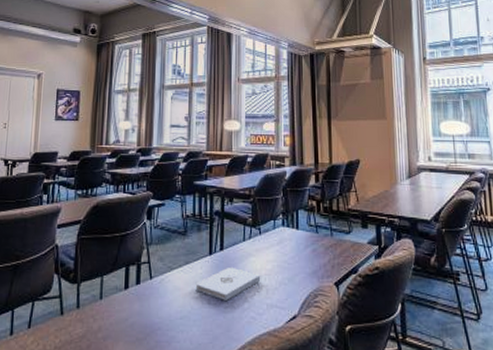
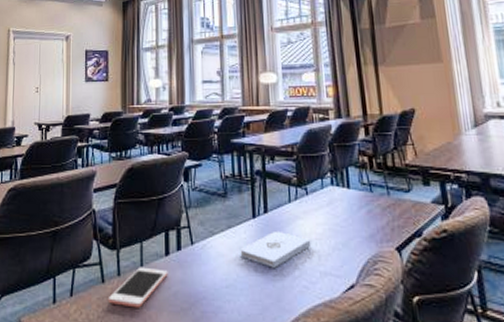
cell phone: none [65,300,126,339] -> present [108,267,168,308]

